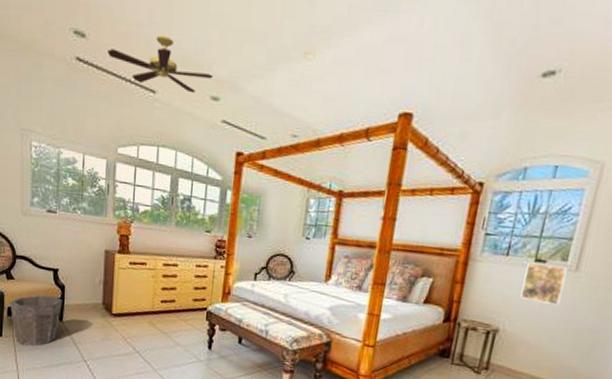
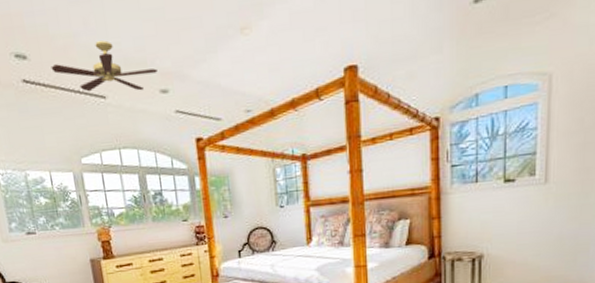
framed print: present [520,262,568,305] -> none [497,182,537,221]

